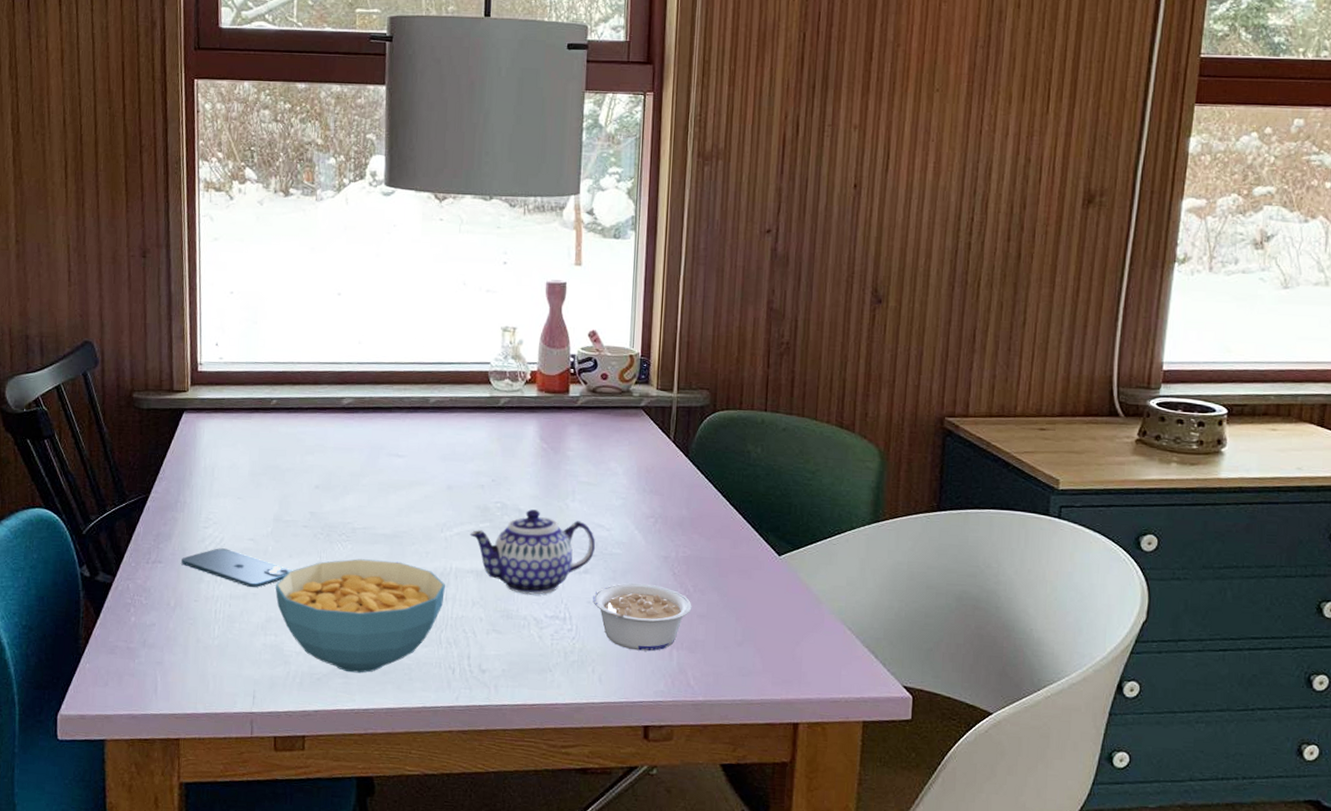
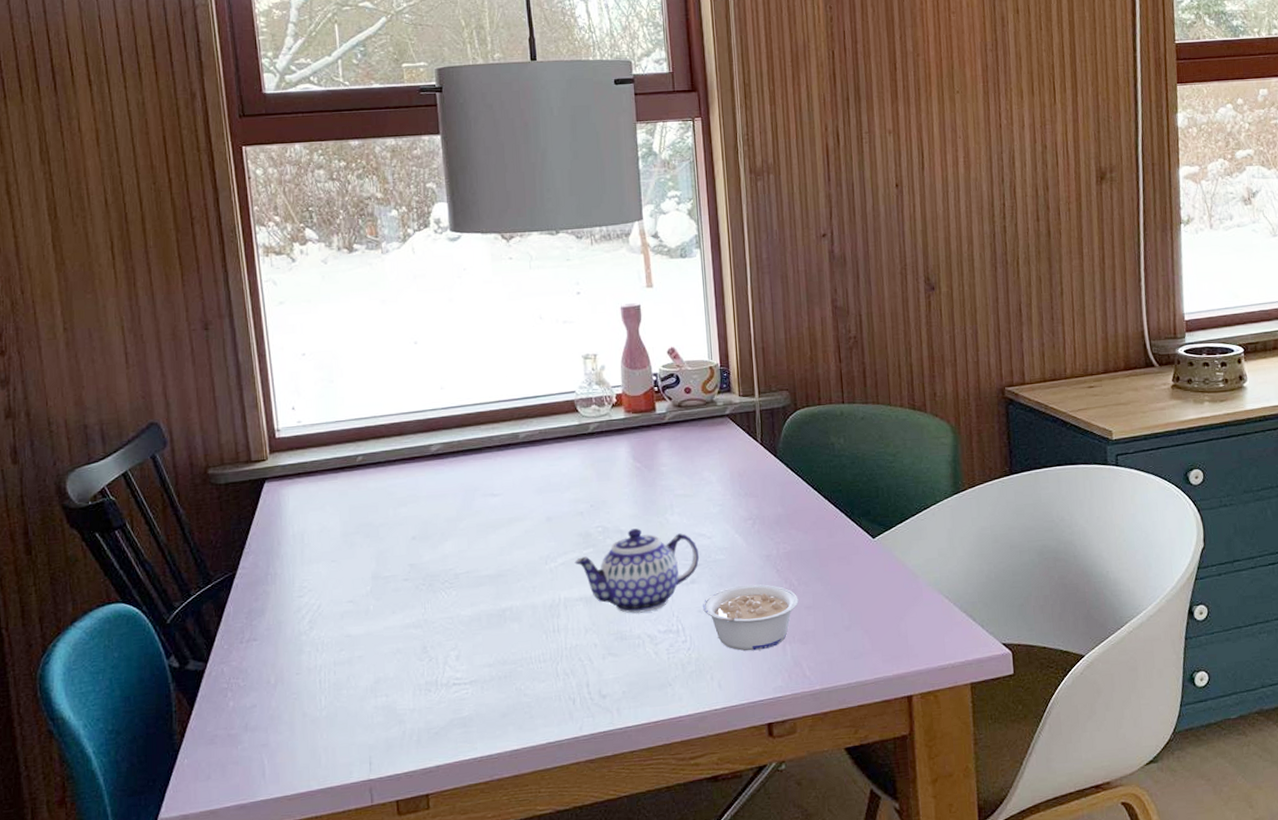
smartphone: present [181,548,292,587] -> none [278,615,397,651]
cereal bowl: present [275,559,445,673] -> none [380,600,556,721]

